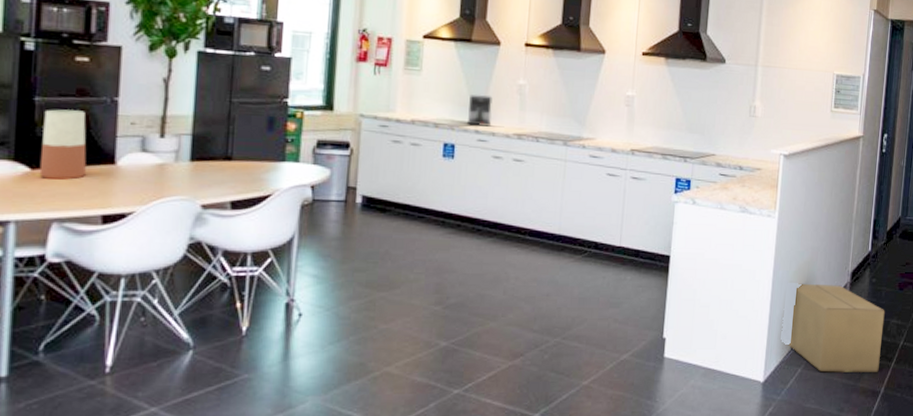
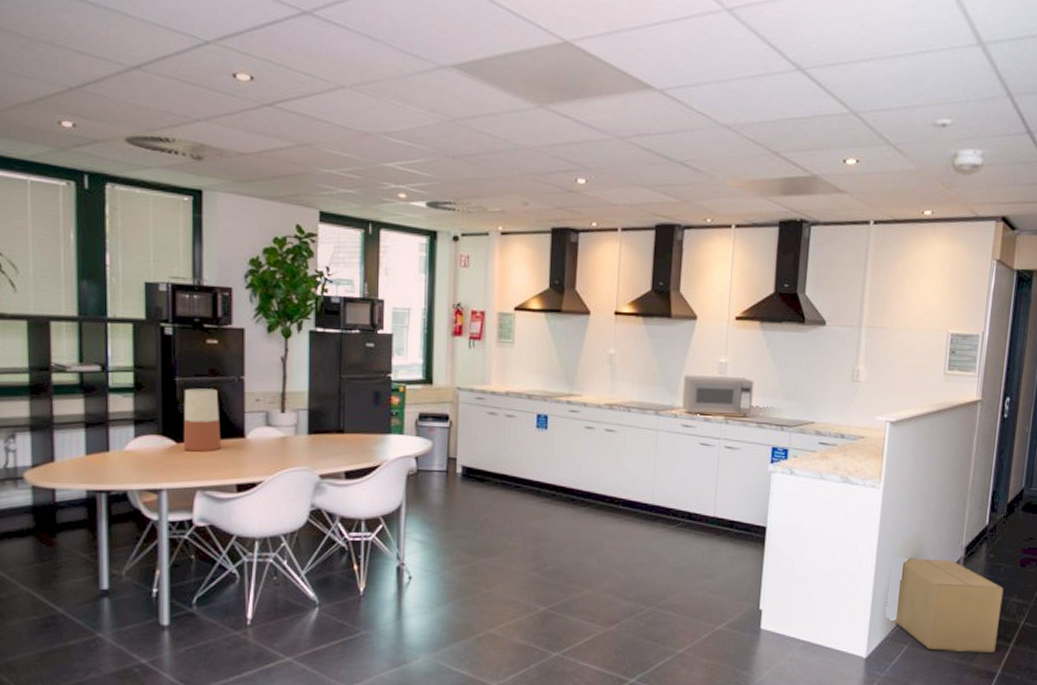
coffee maker: present [468,93,493,127] -> none [560,364,583,397]
microwave: none [590,107,660,148] -> present [682,375,754,416]

